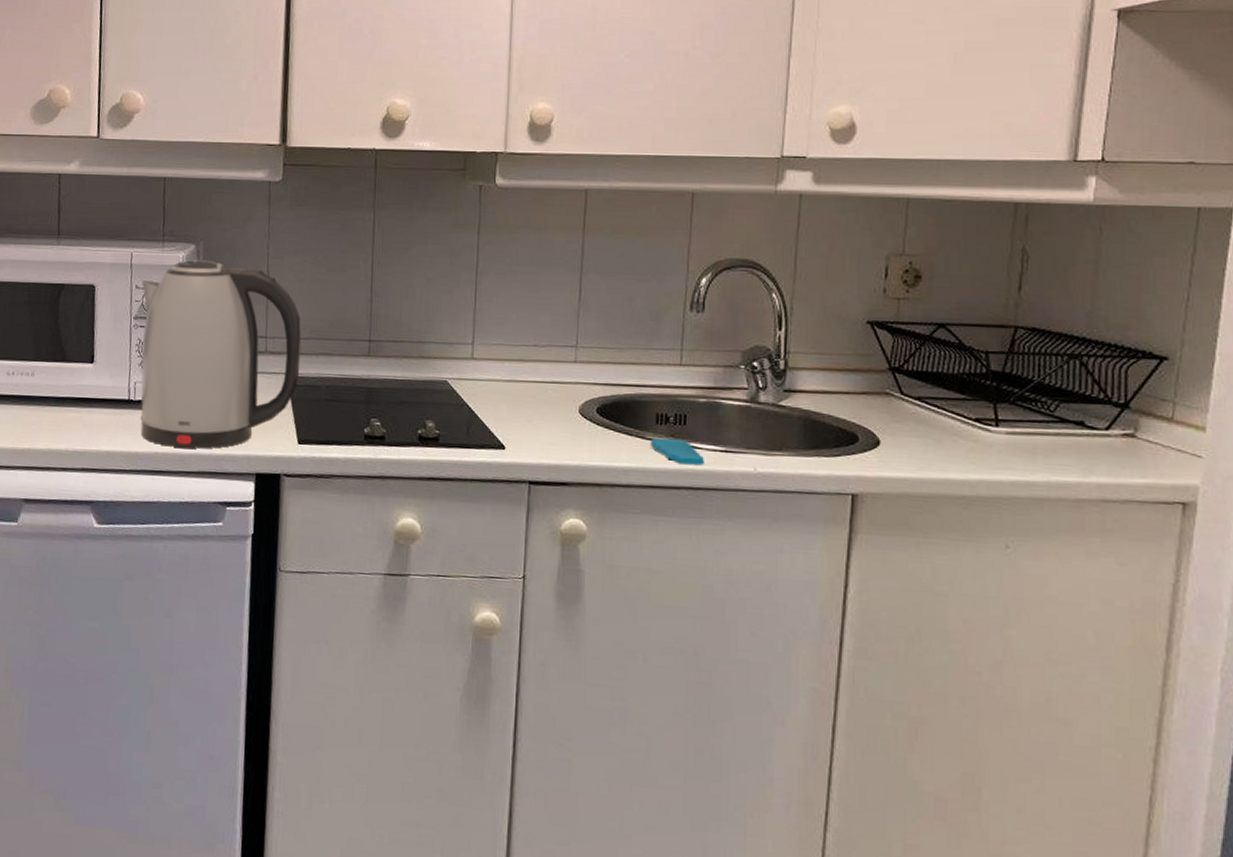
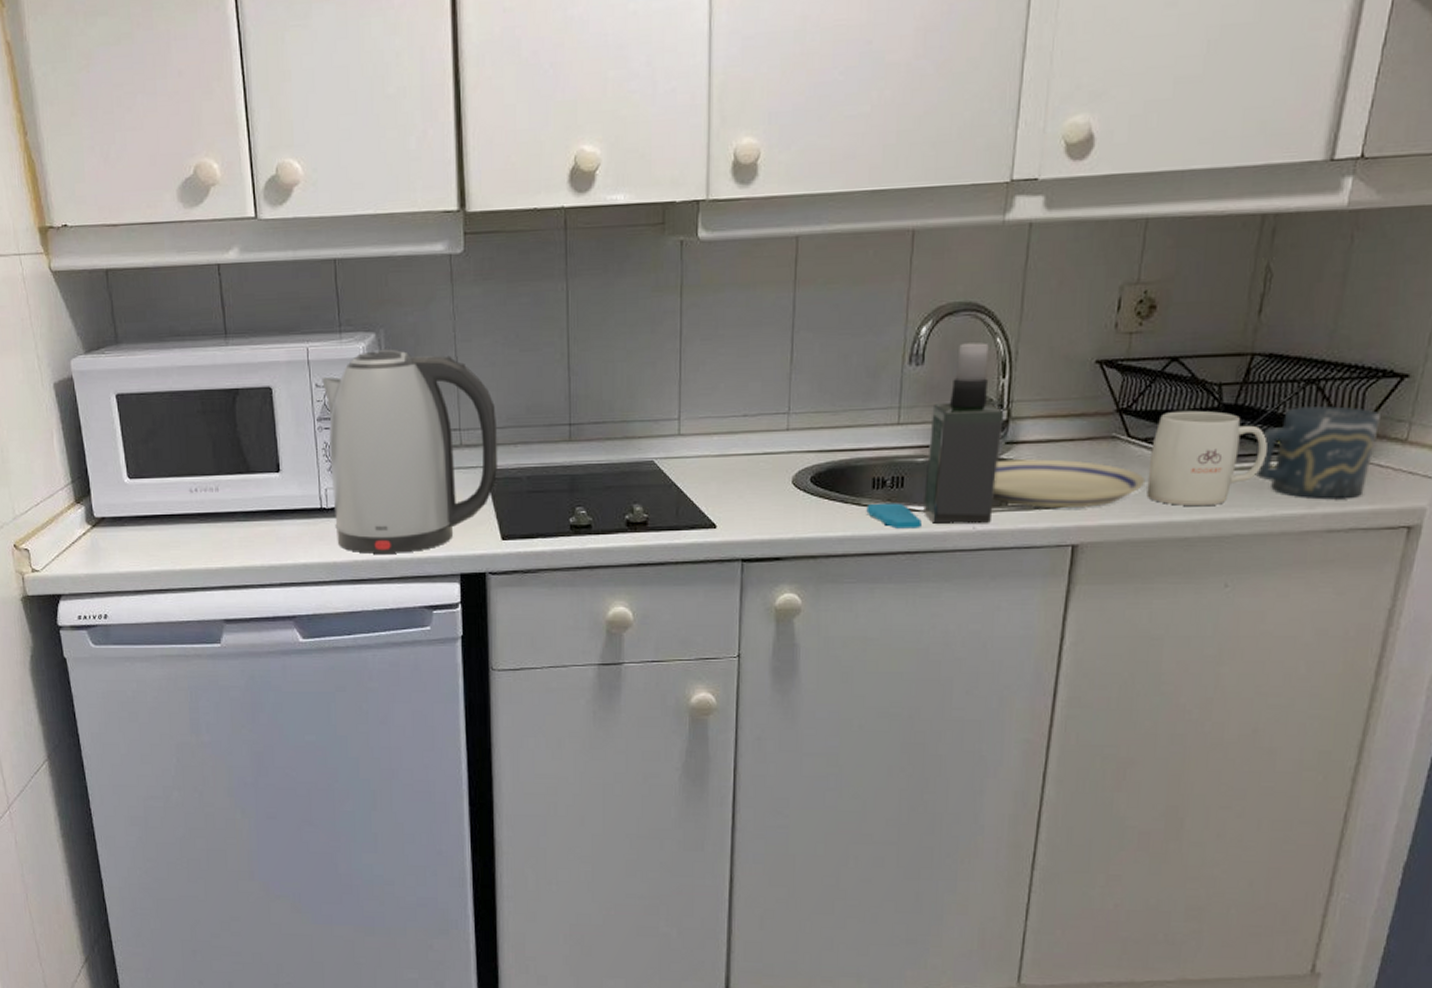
spray bottle: none [706,296,781,467] -> present [923,342,1004,525]
plate: none [772,406,921,459] -> present [992,458,1146,508]
mug: none [922,373,1037,467] -> present [1146,410,1268,507]
cup: none [1025,379,1144,470] -> present [1254,405,1380,498]

